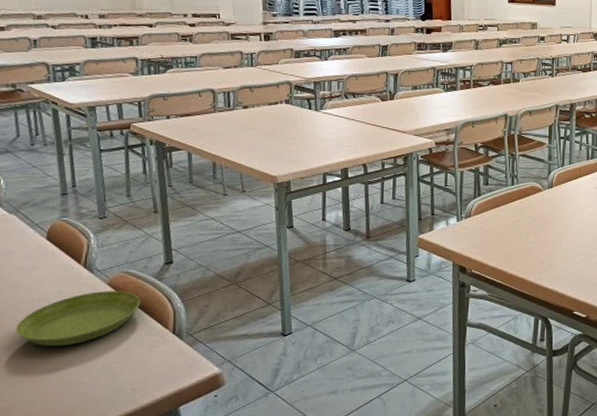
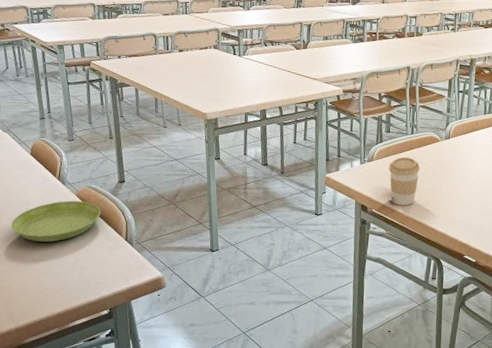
coffee cup: none [488,210,523,263] -> present [388,157,421,206]

